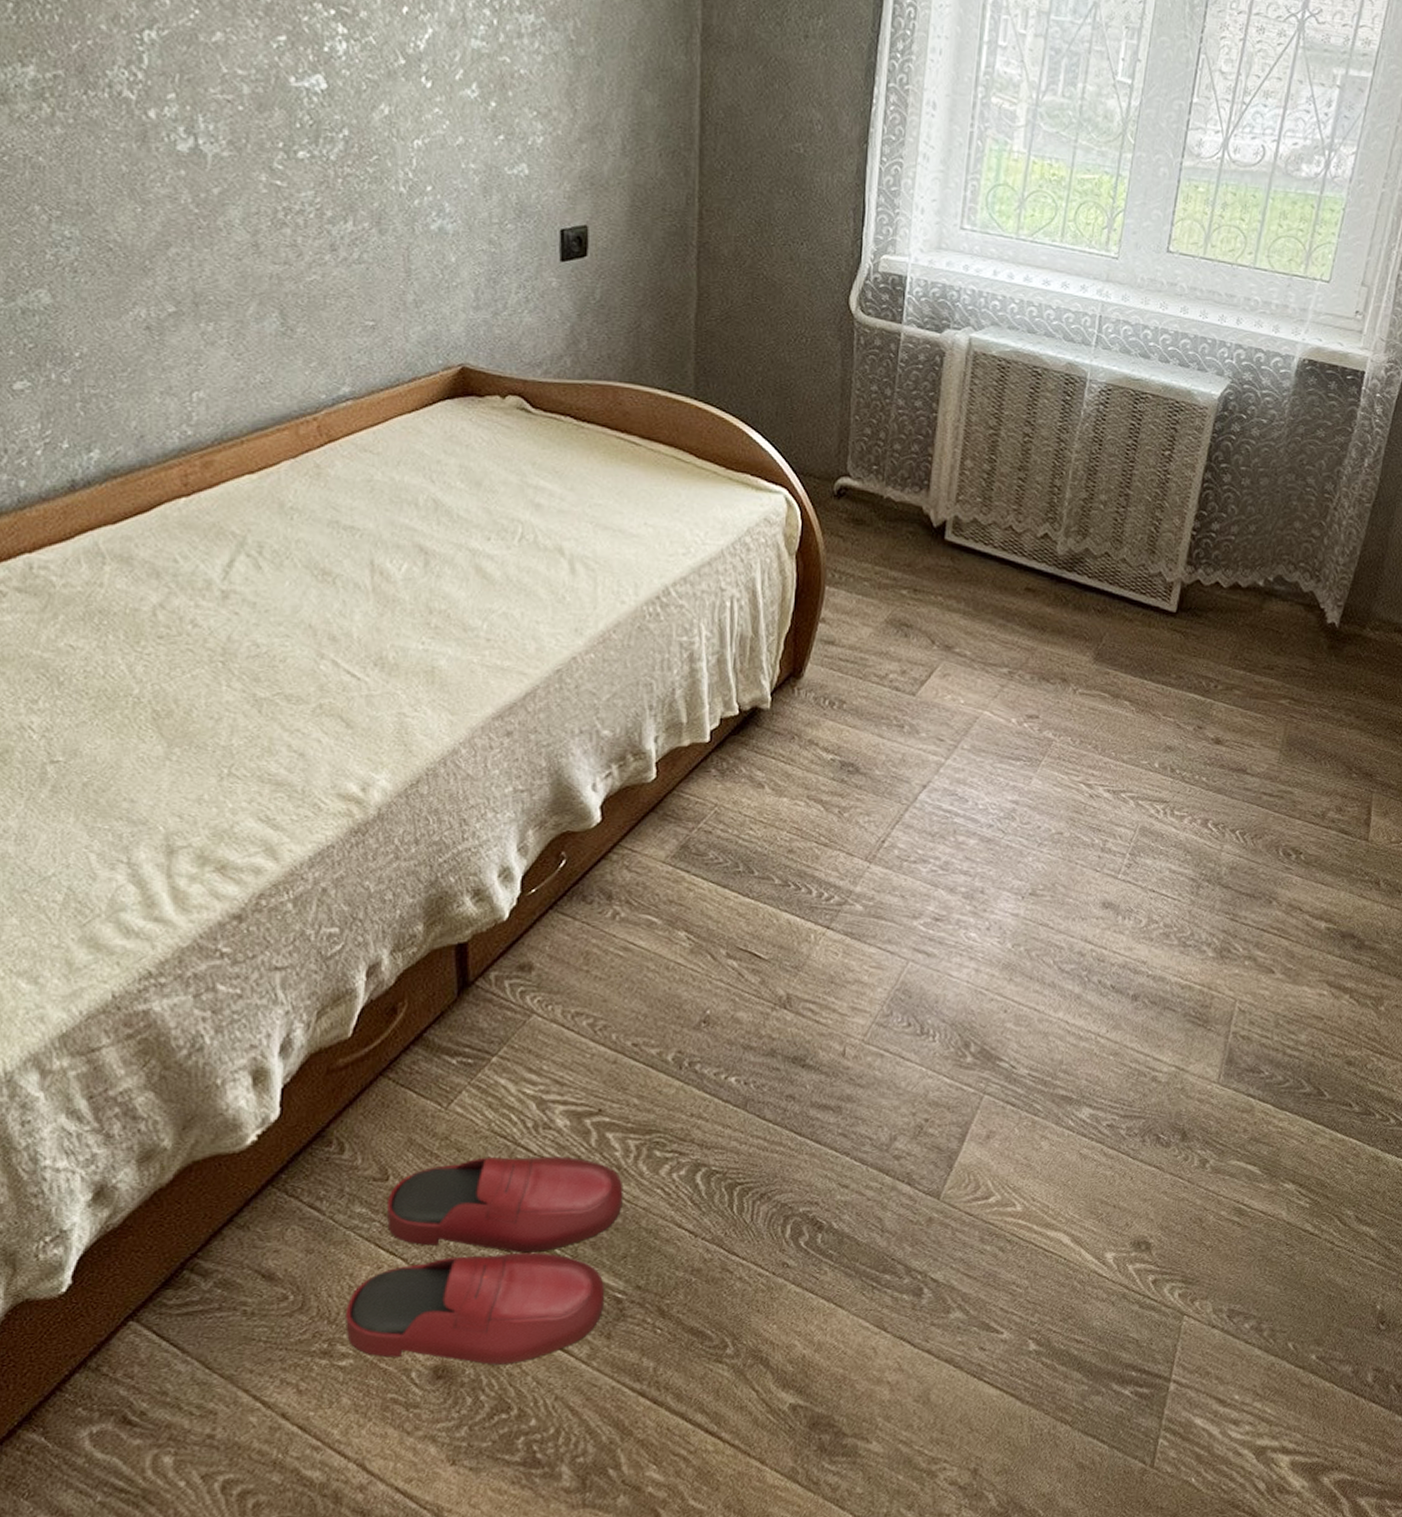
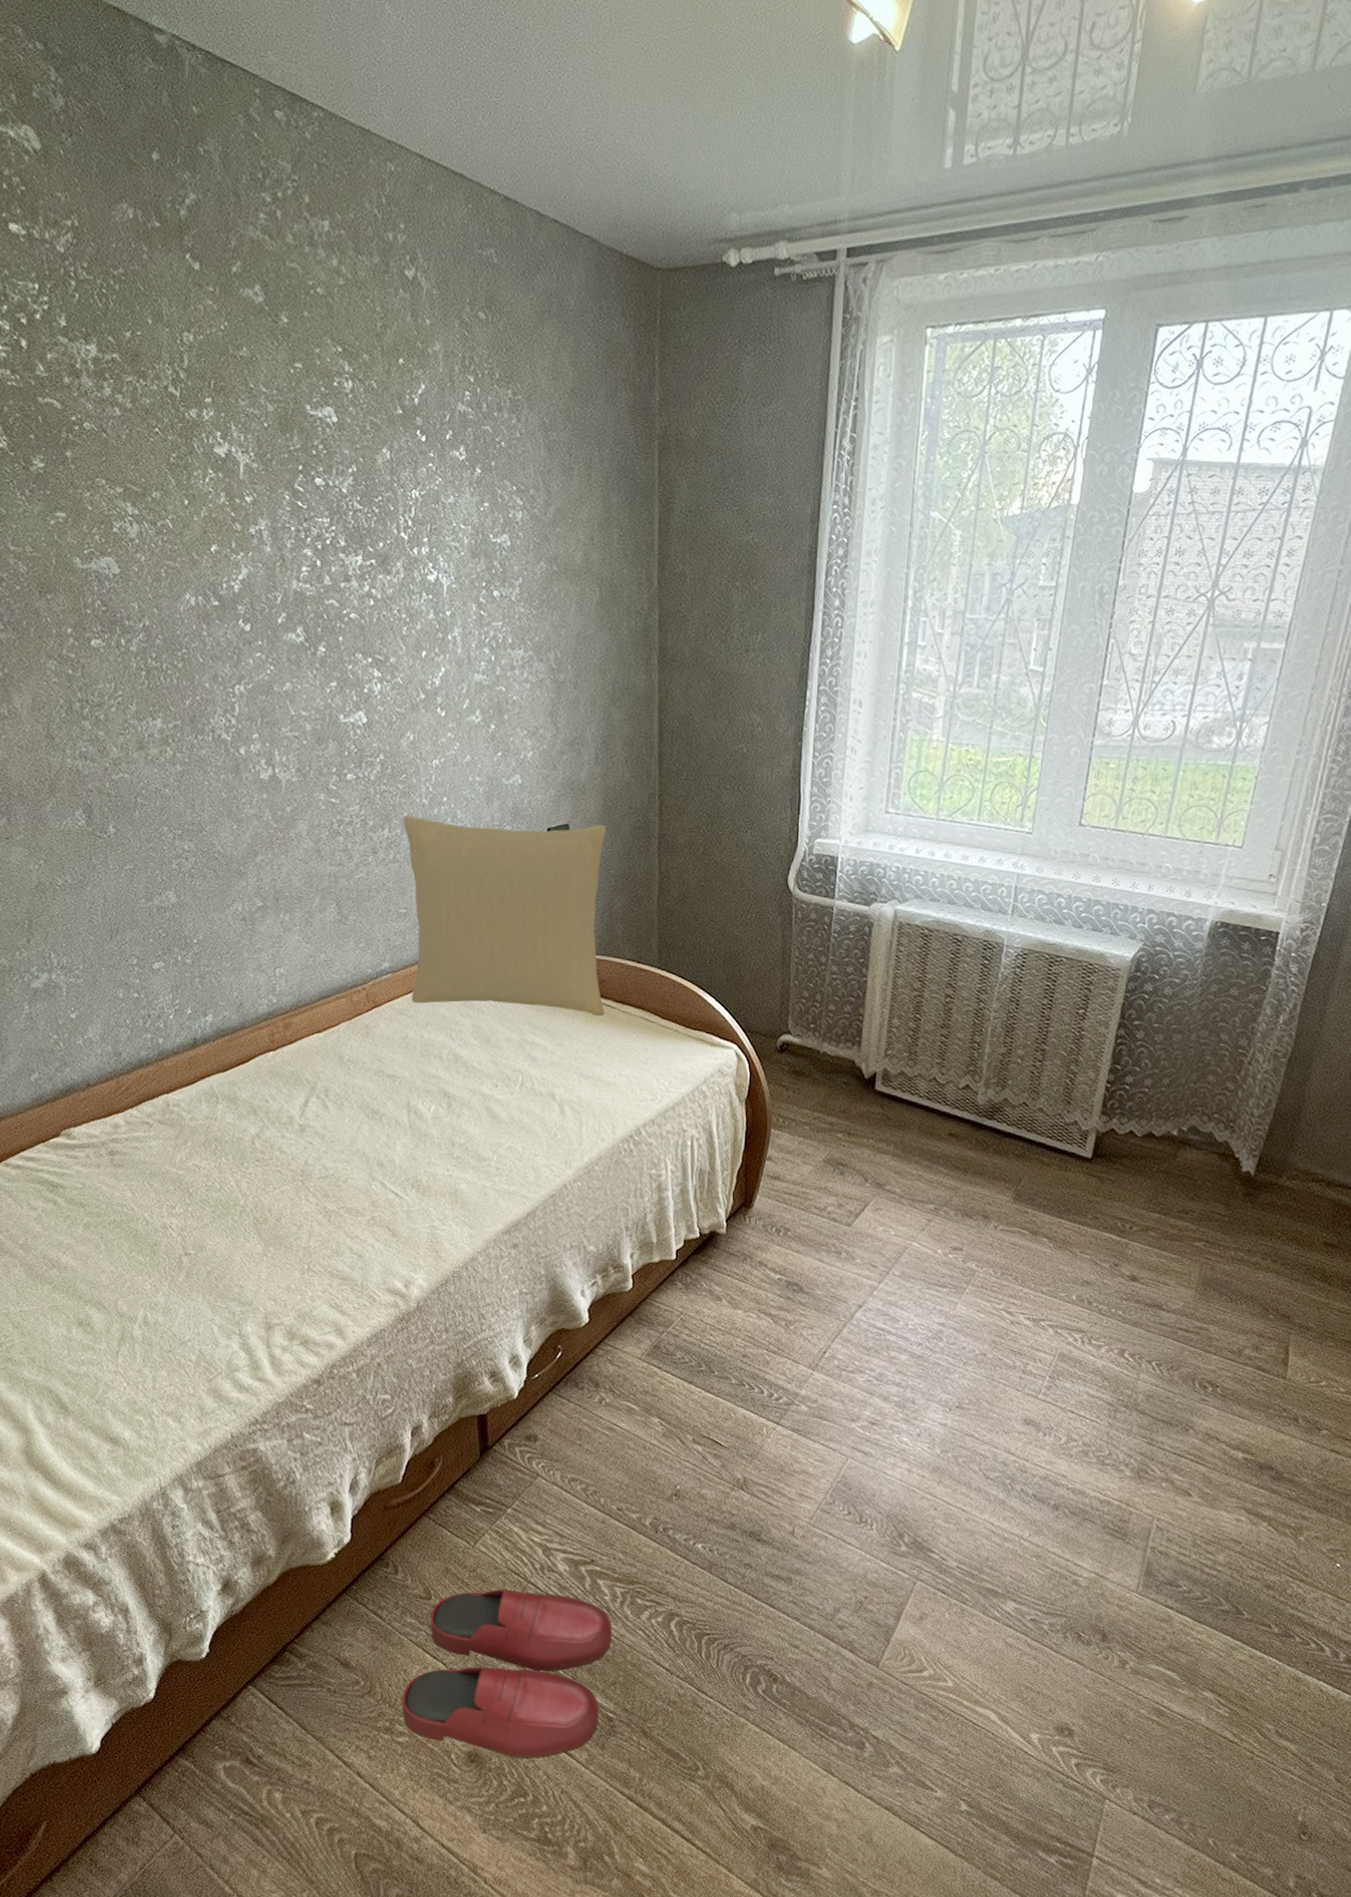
pillow: none [373,206,634,454] -> present [404,815,606,1016]

